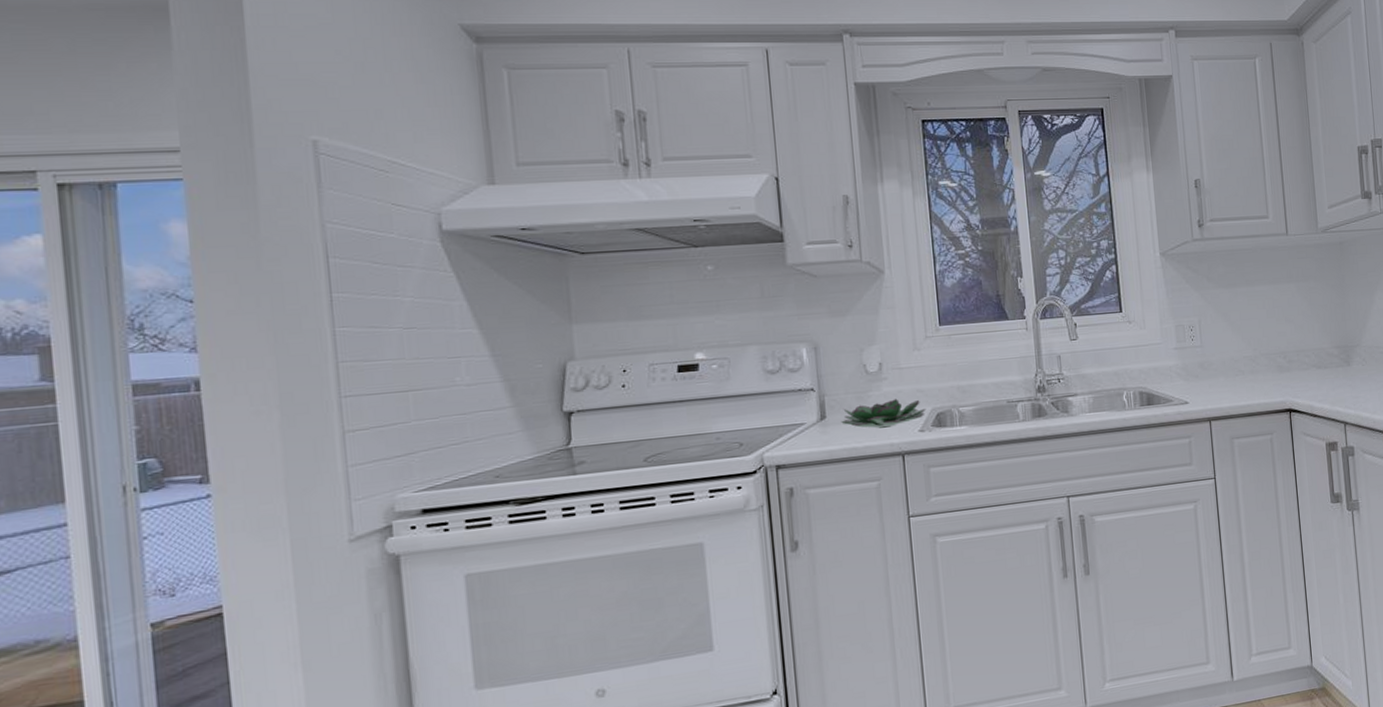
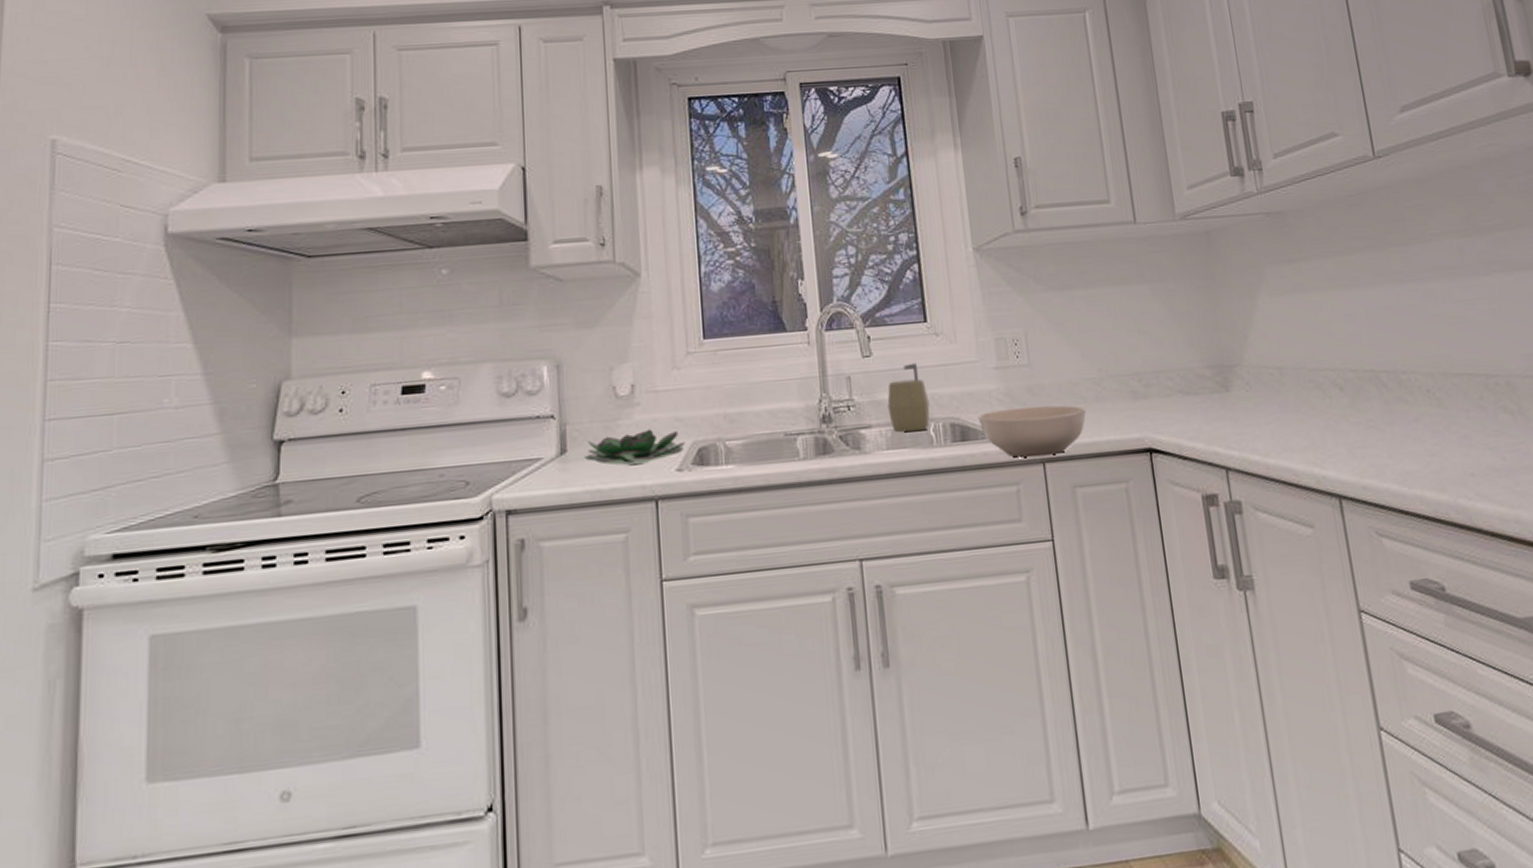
soap dispenser: none [1090,345,1124,400] -> present [887,363,930,433]
bowl: none [1160,377,1243,418] -> present [977,405,1086,458]

